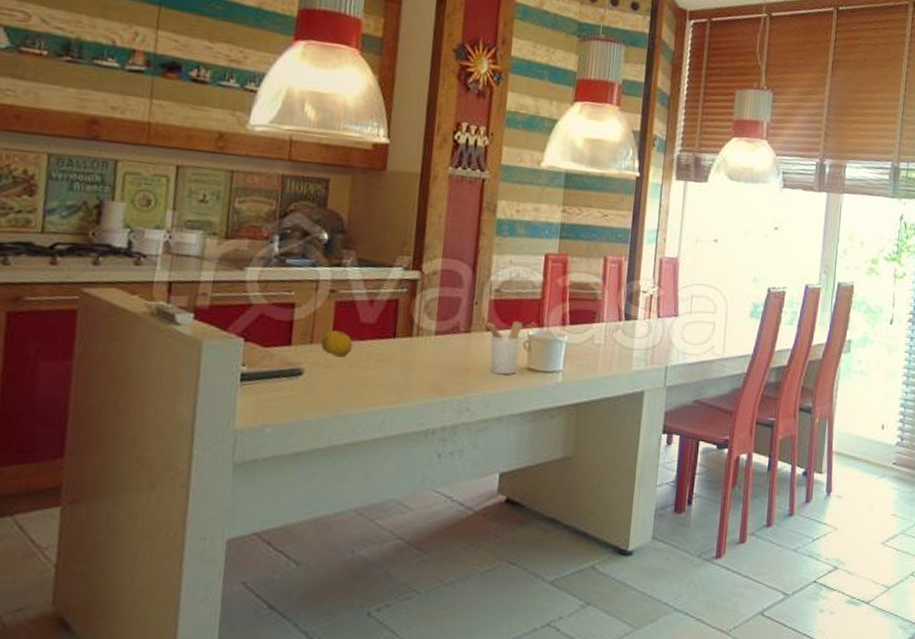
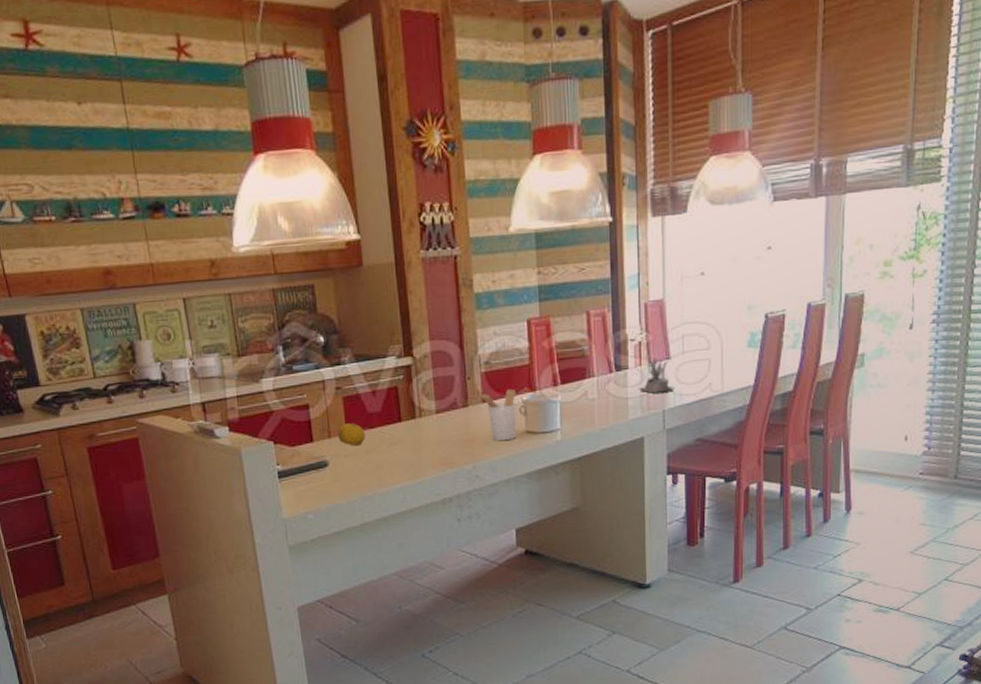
succulent plant: none [645,308,679,349] -> present [639,354,675,393]

